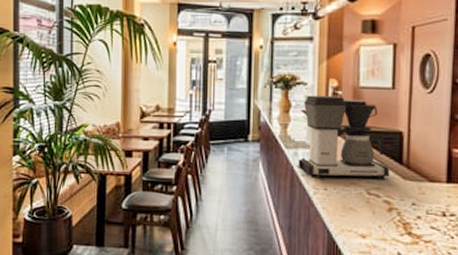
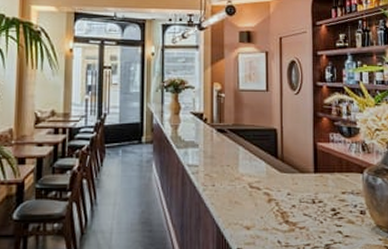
coffee maker: present [298,95,390,180] -> none [188,98,268,176]

